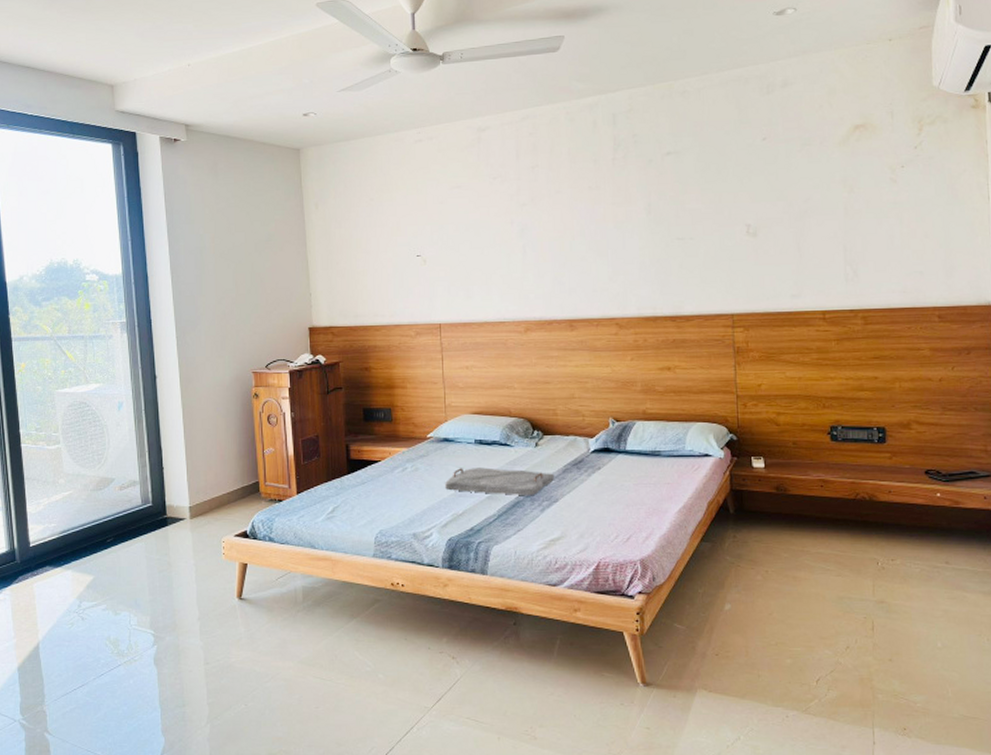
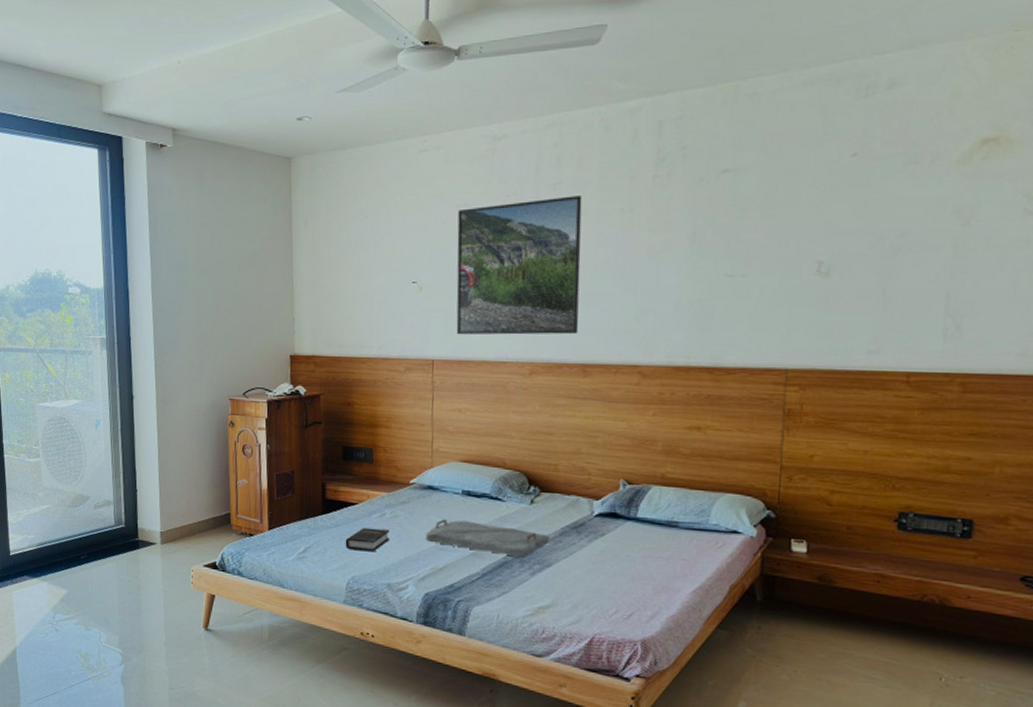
hardback book: none [371,482,413,505] -> present [345,527,390,552]
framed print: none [453,176,563,301] -> present [456,196,583,335]

